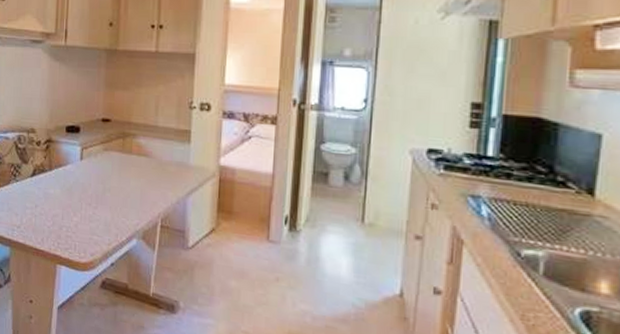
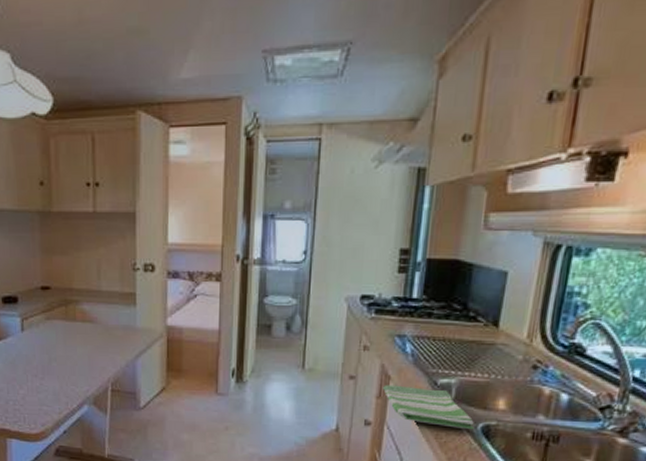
dish towel: none [455,249,571,315] -> present [383,385,475,430]

